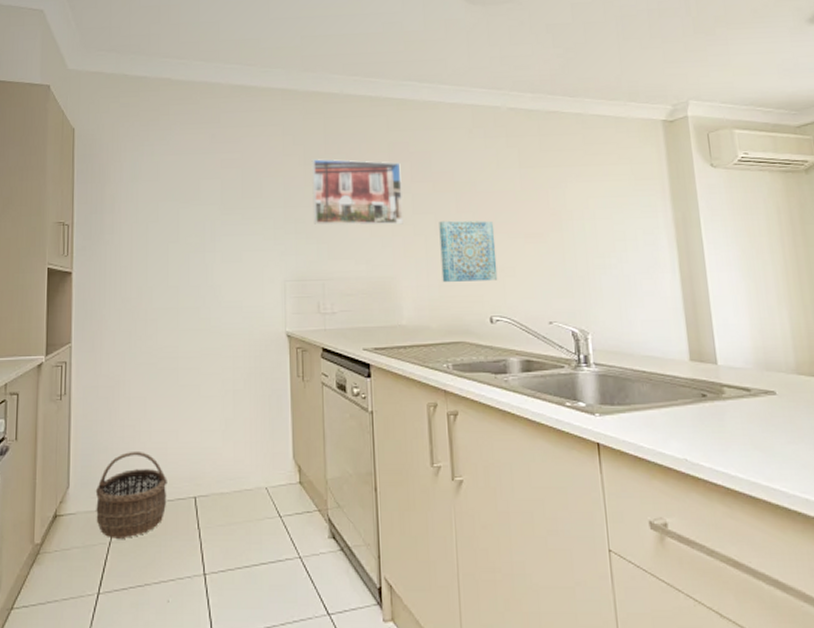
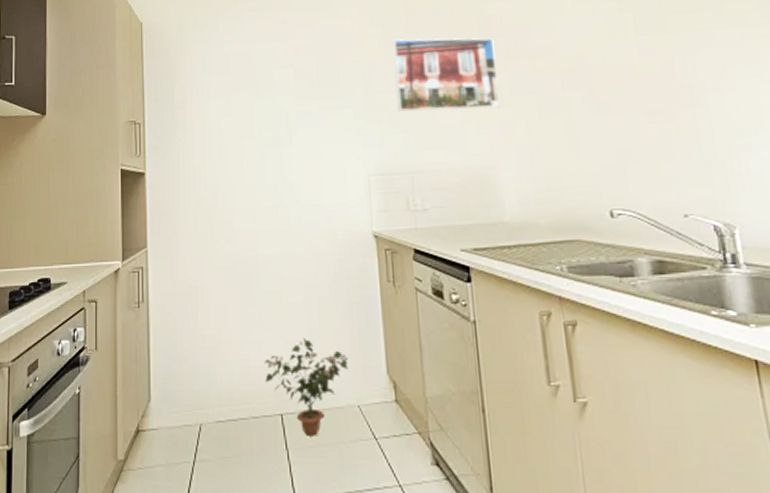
wicker basket: present [95,452,167,539] -> none [177,364,252,458]
potted plant: none [181,427,258,516] -> present [265,337,348,436]
wall art: present [439,220,498,282] -> none [542,98,617,171]

